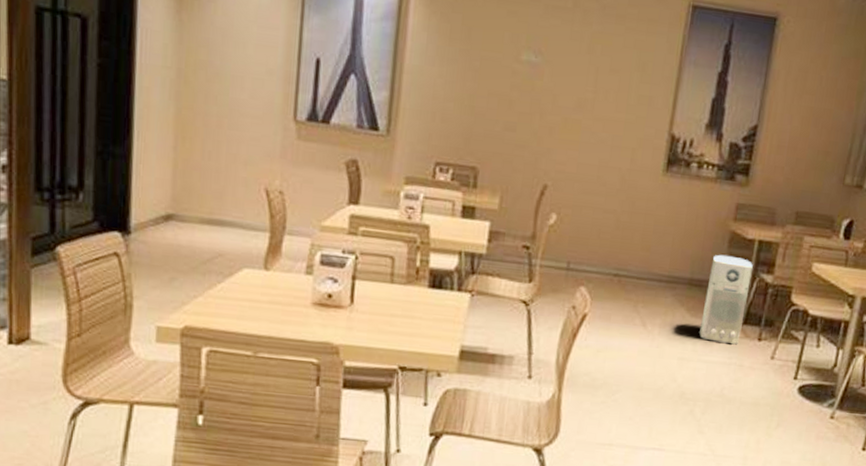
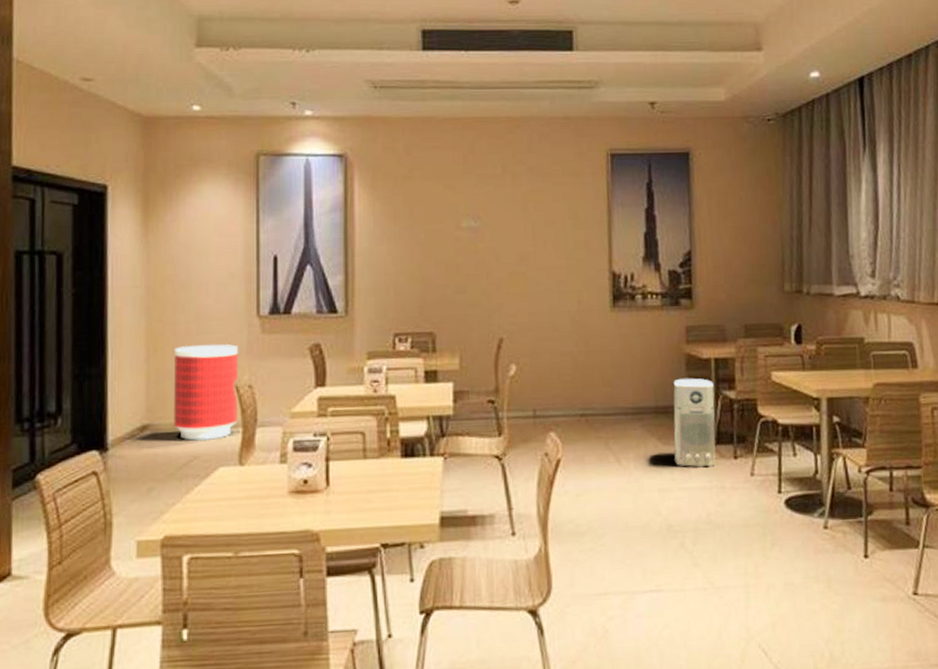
trash can: none [199,139,271,240] -> present [173,344,239,441]

